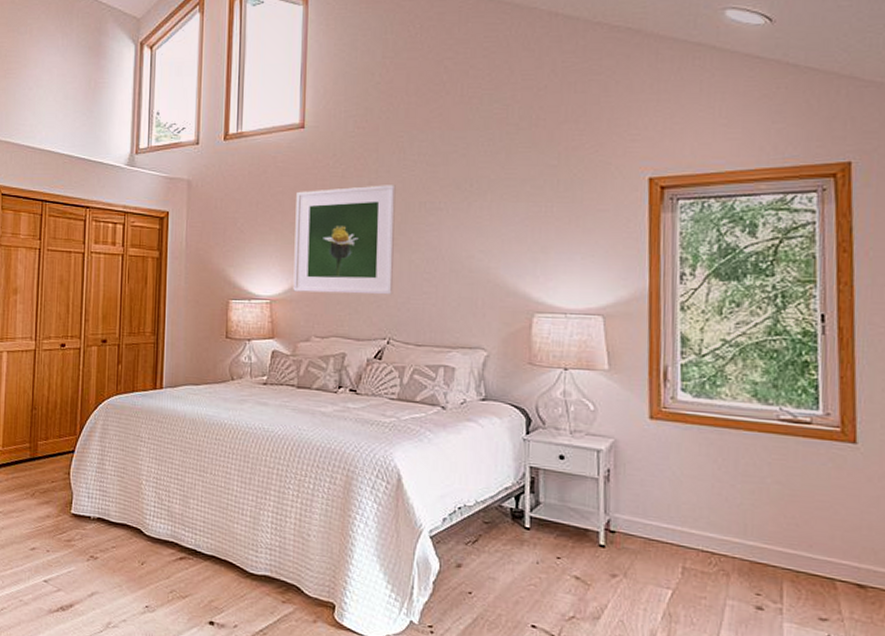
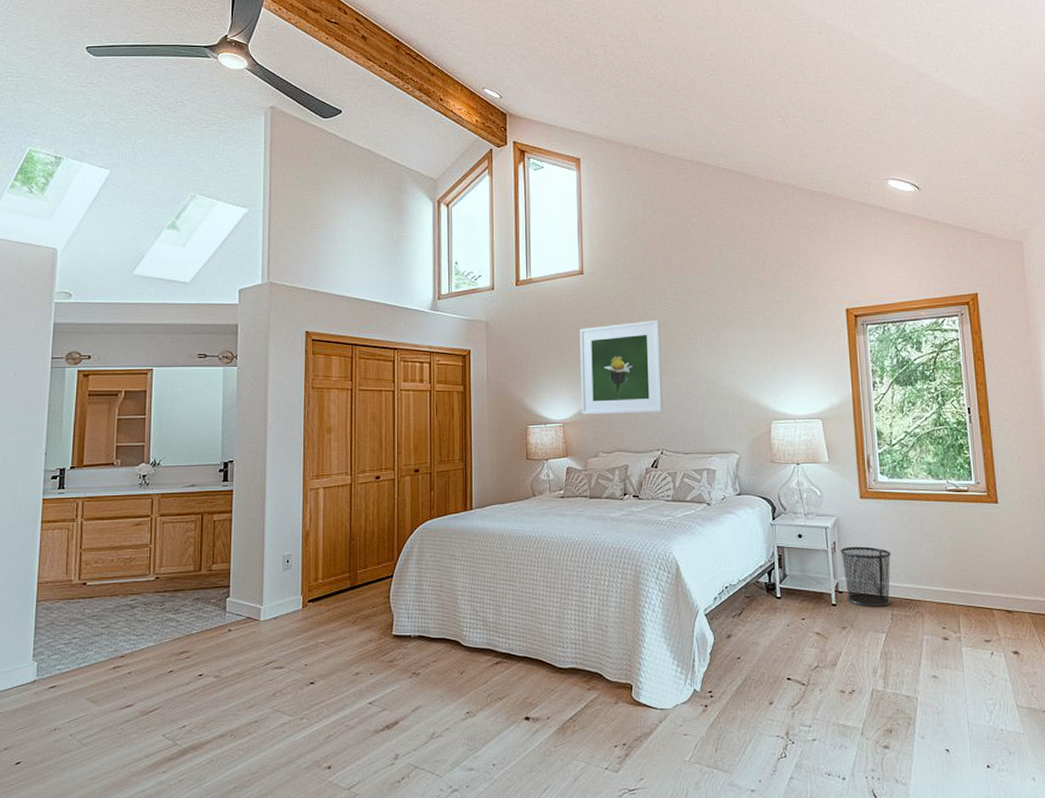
waste bin: none [616,477,688,557] -> present [840,546,891,607]

